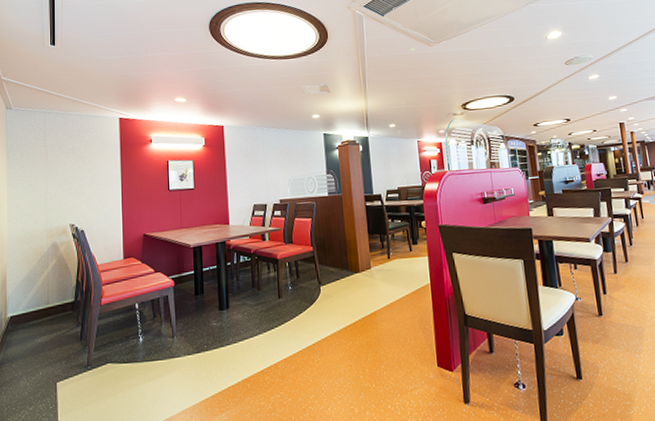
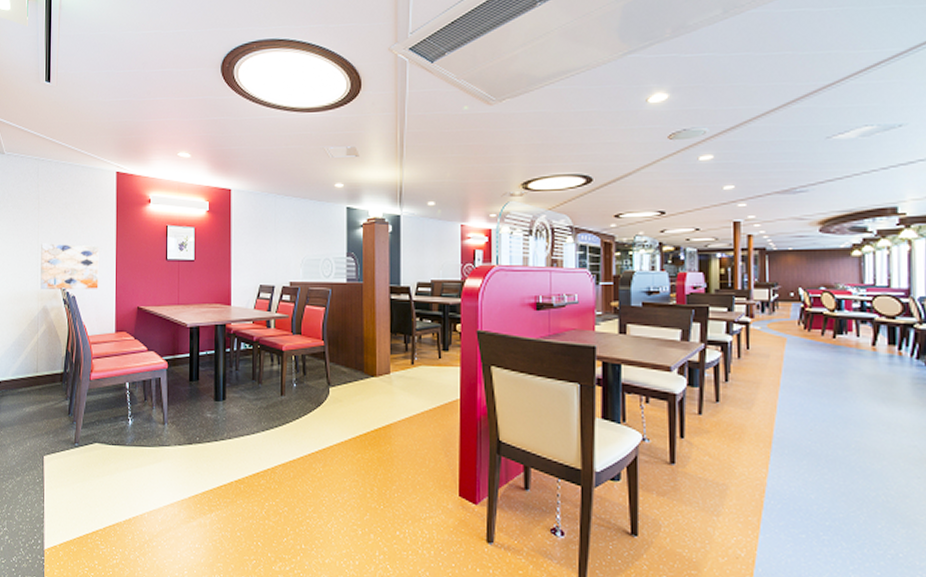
wall art: none [50,183,106,227] -> present [40,243,99,289]

